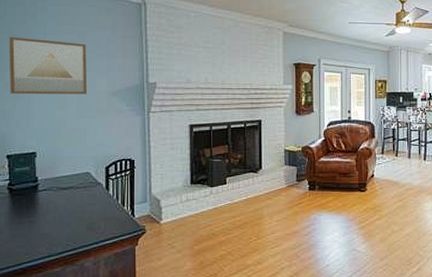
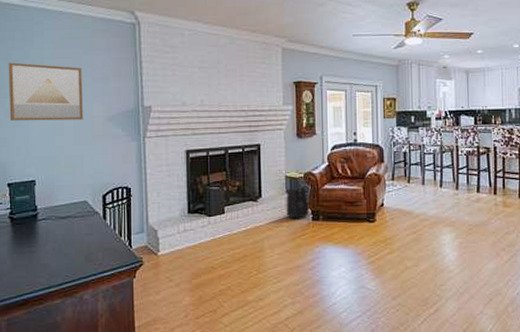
speaker: none [285,160,306,190] -> present [287,188,309,220]

